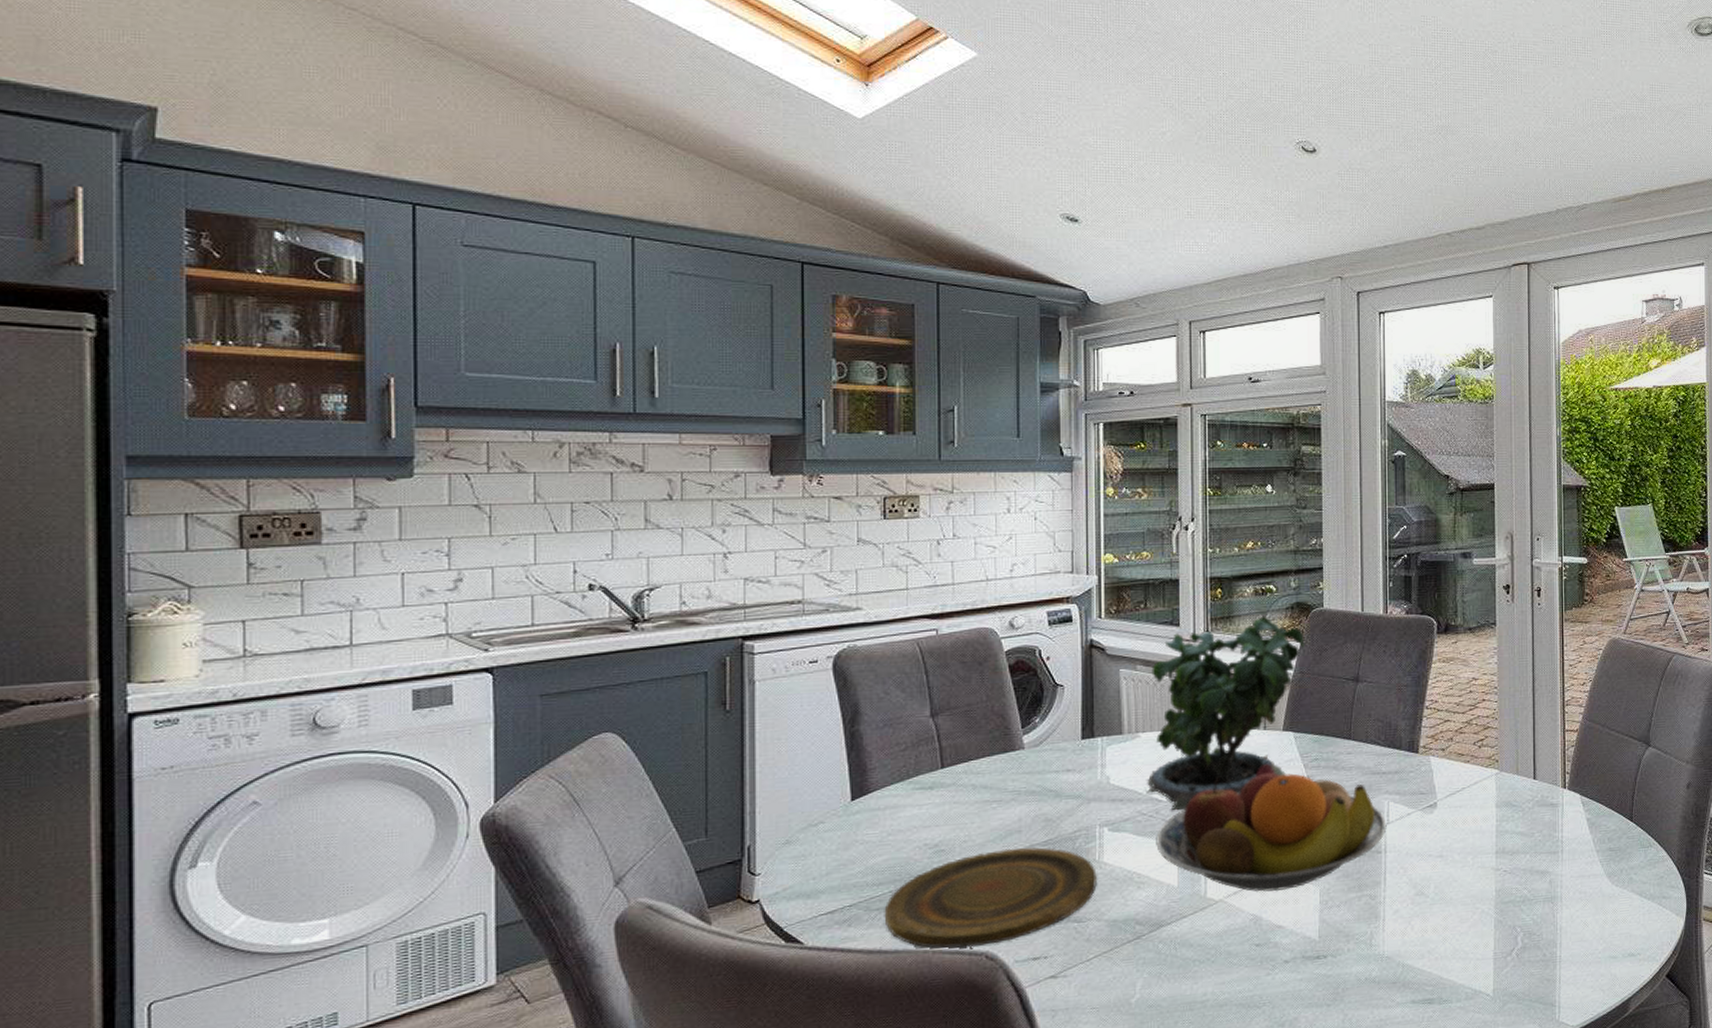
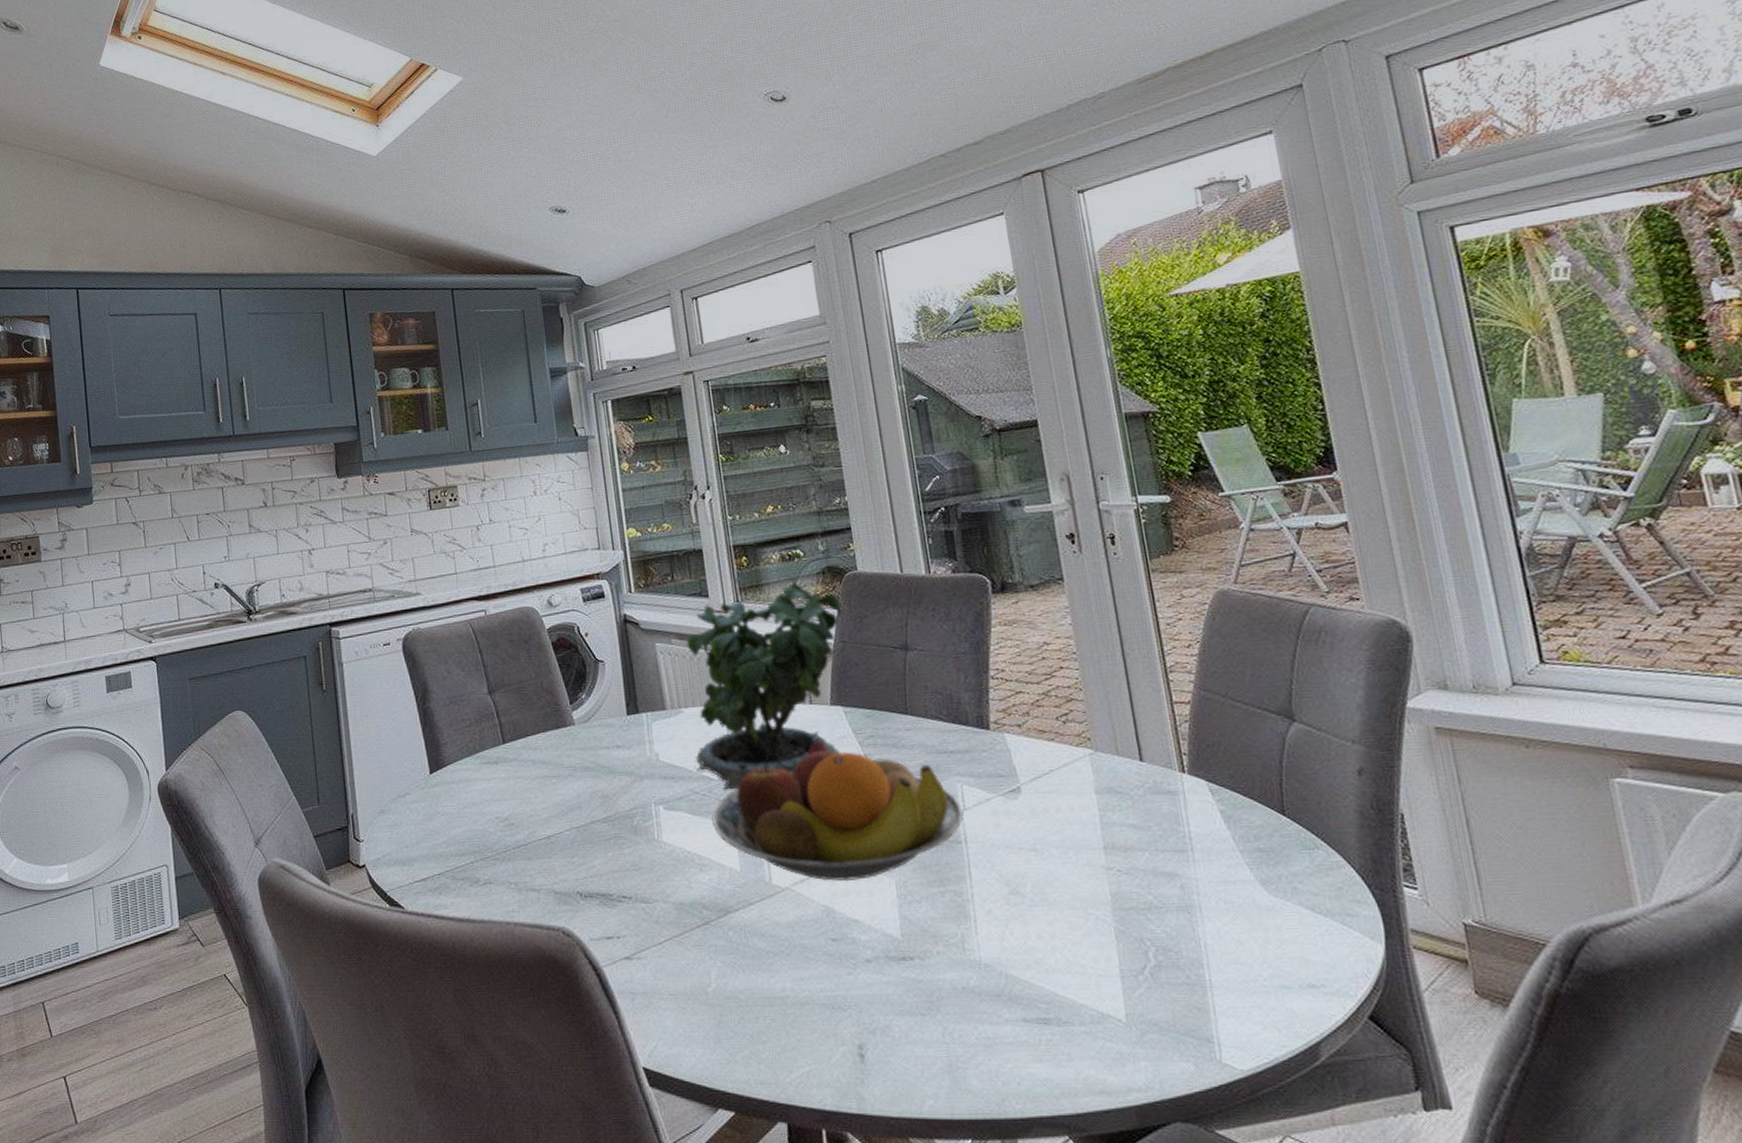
plate: present [884,847,1097,948] -> none [468,824,659,922]

